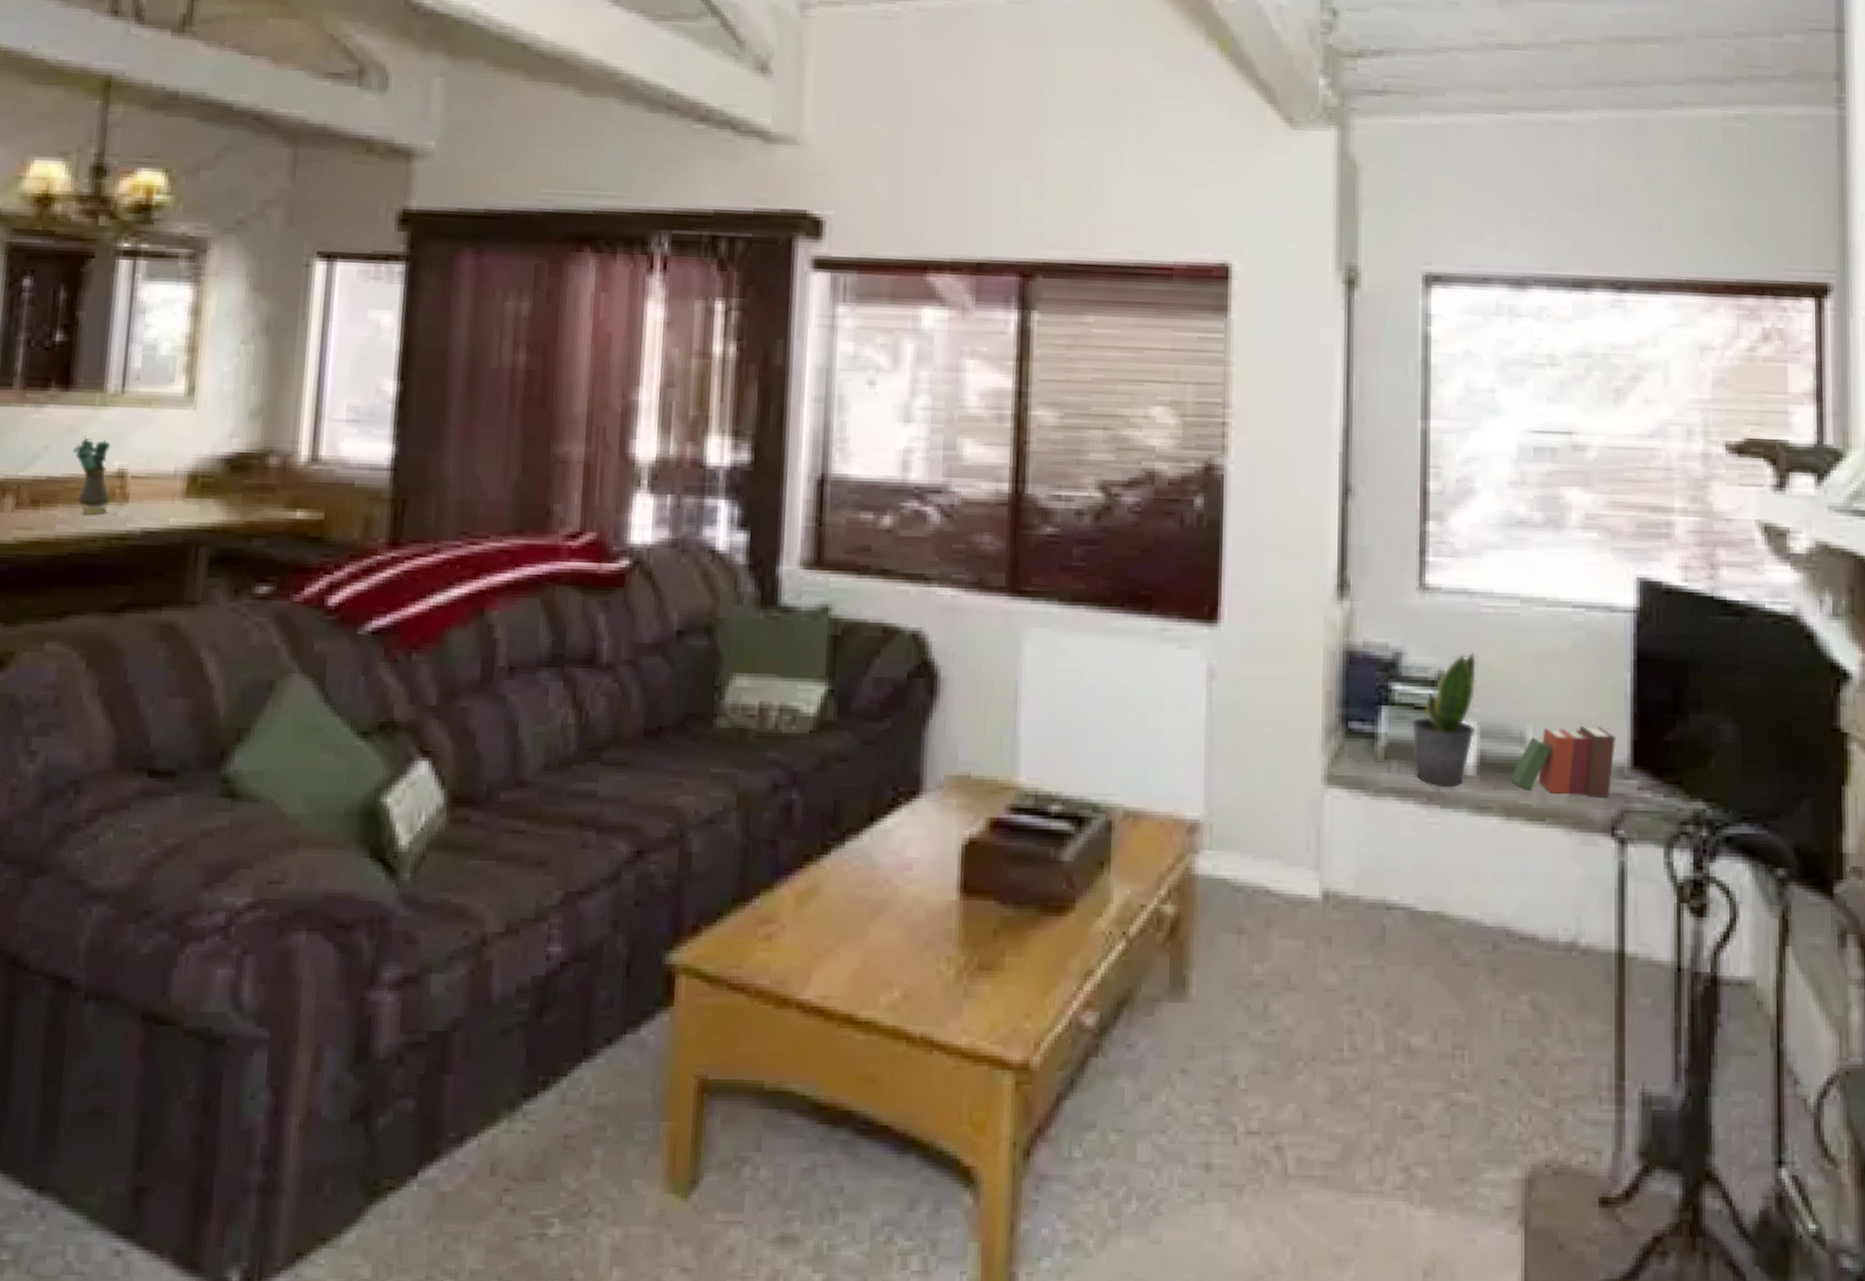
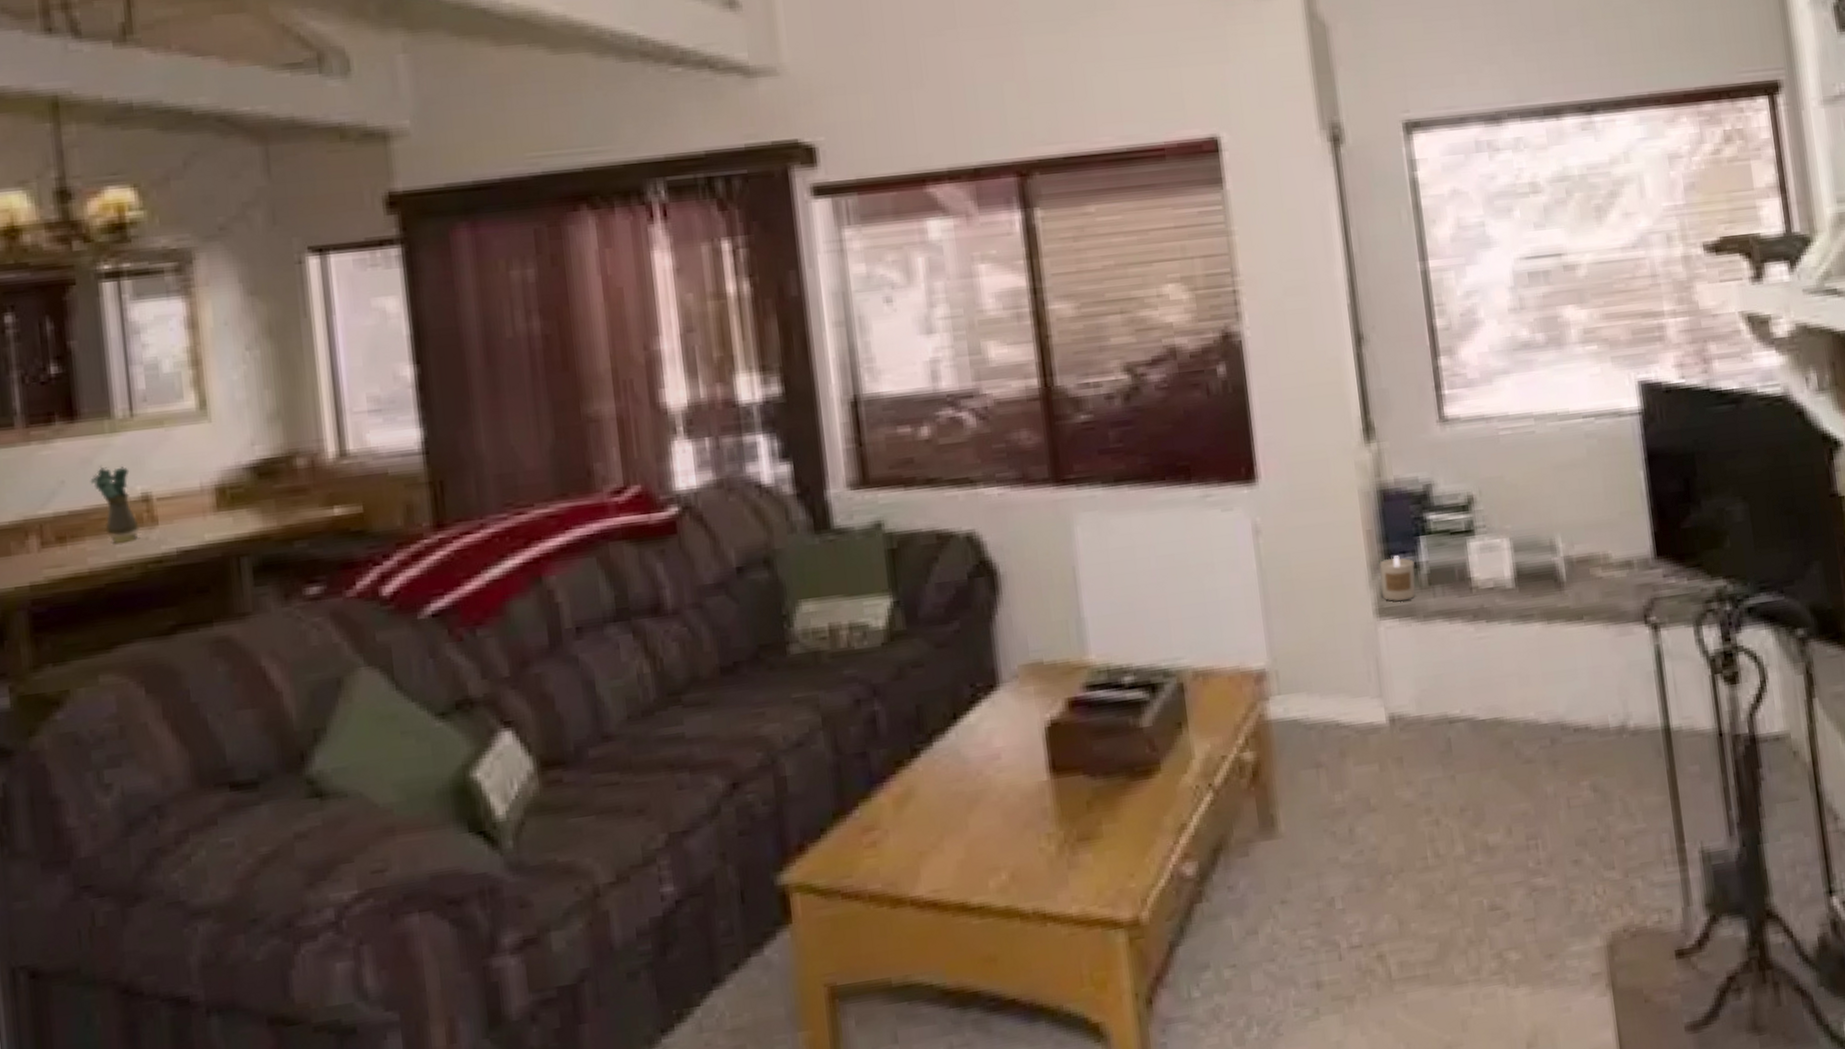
candle: none [1333,722,1372,772] -> present [1379,555,1416,601]
potted plant: present [1411,652,1476,788] -> none [1449,473,1510,604]
books: present [1510,725,1615,799] -> none [1546,525,1639,593]

